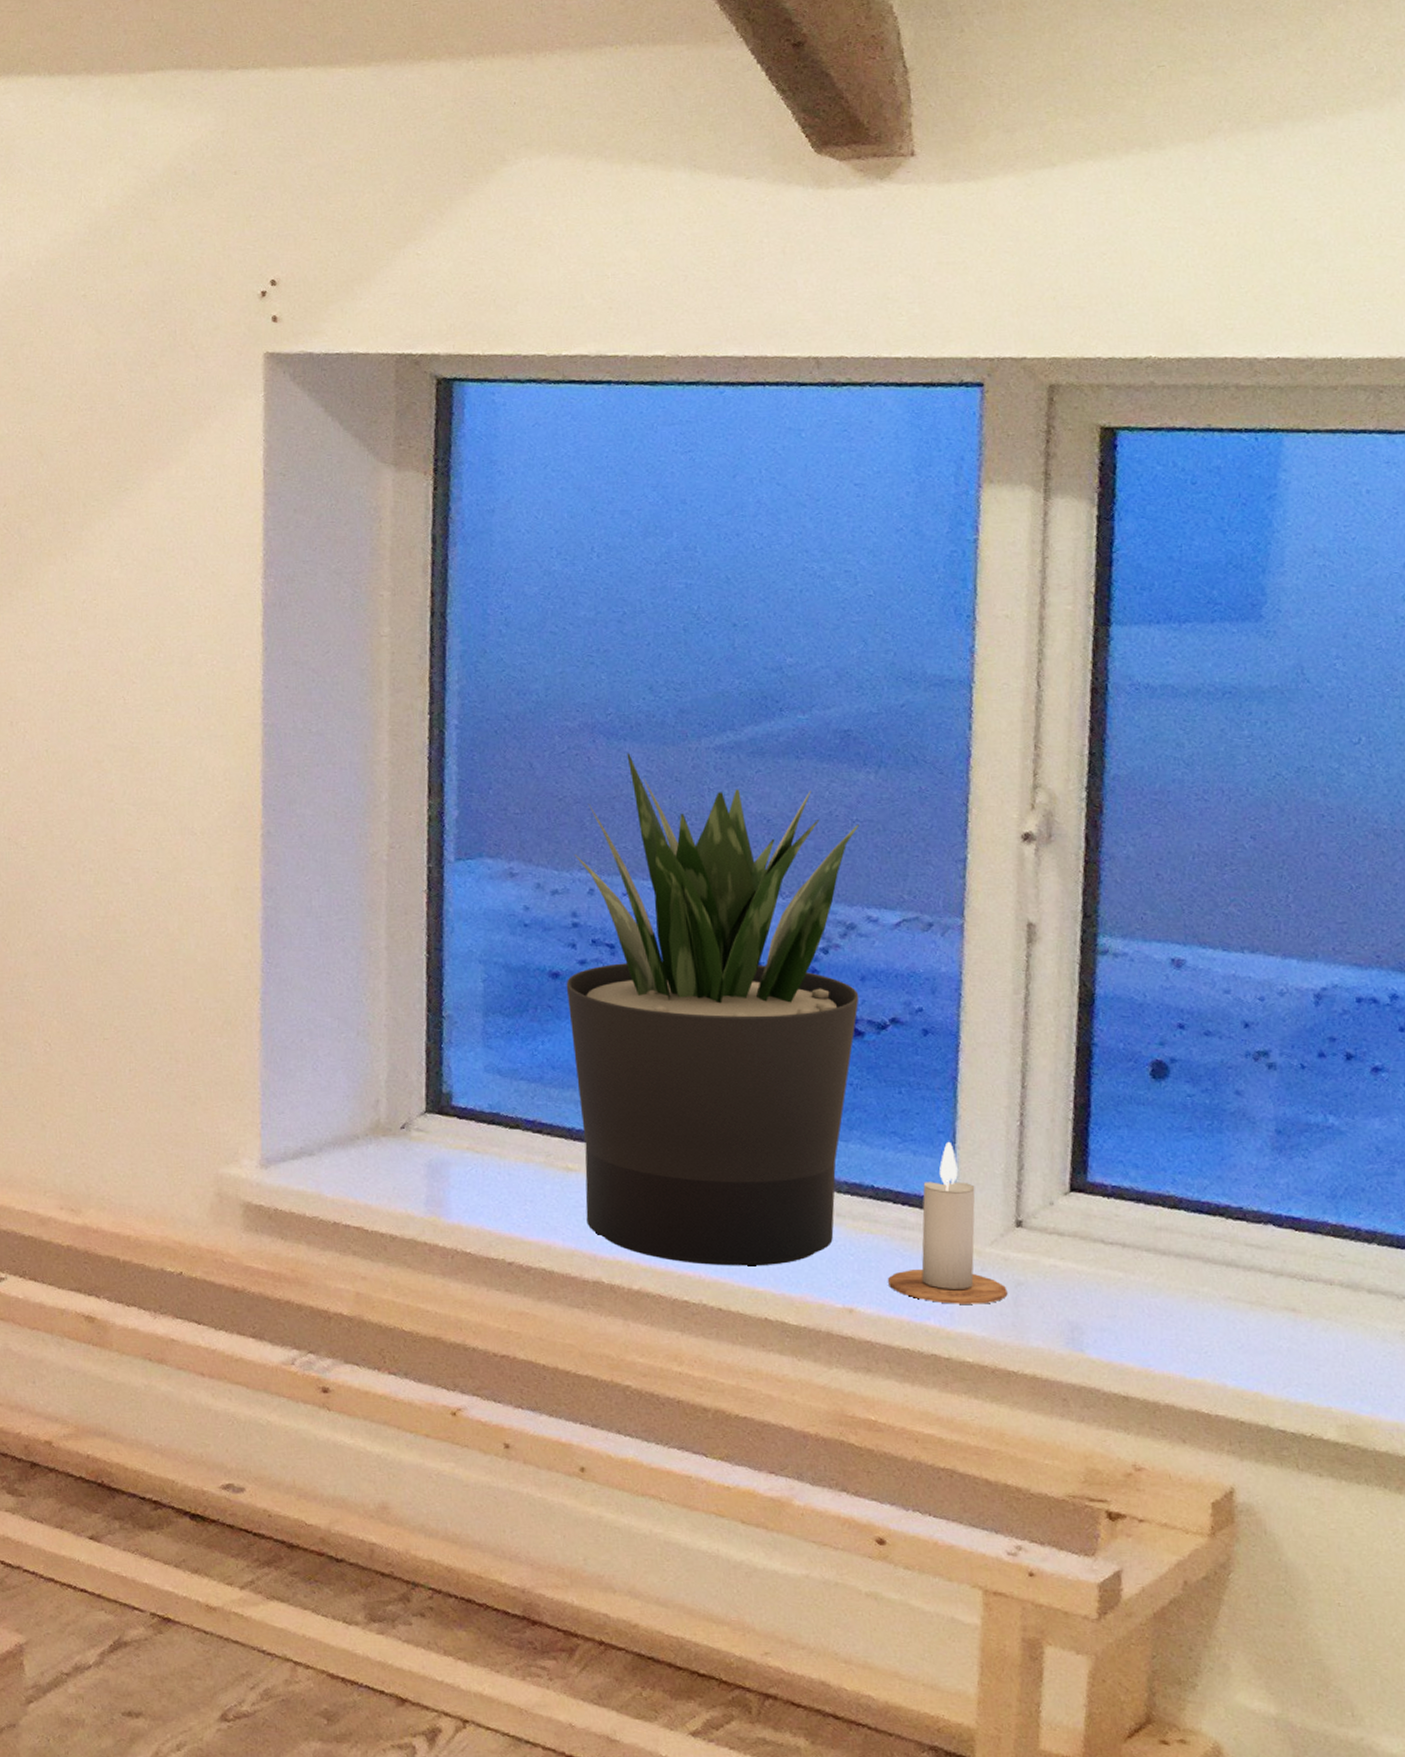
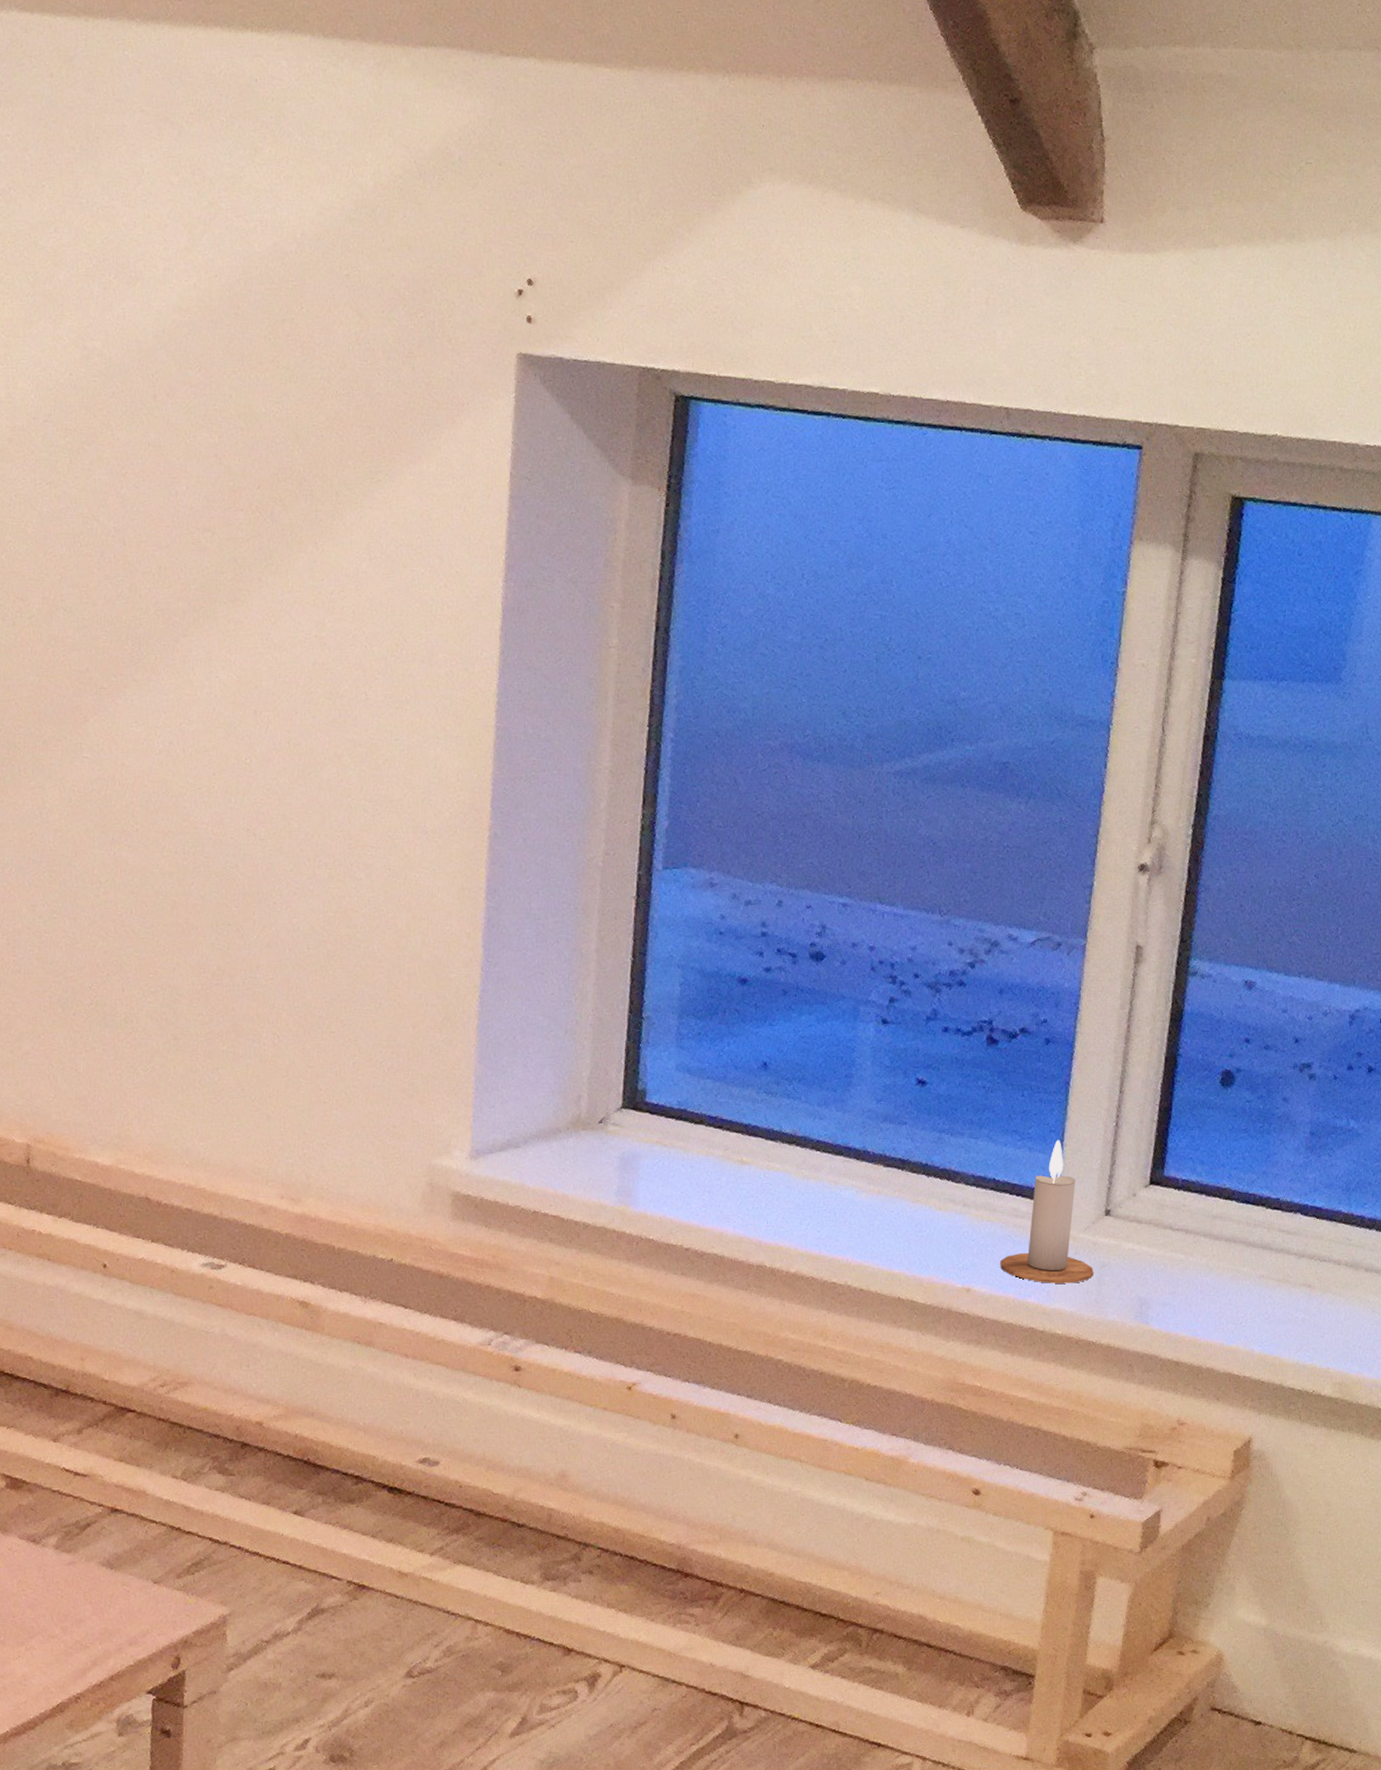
planter: present [566,753,860,1266] -> none [752,773,1009,1251]

